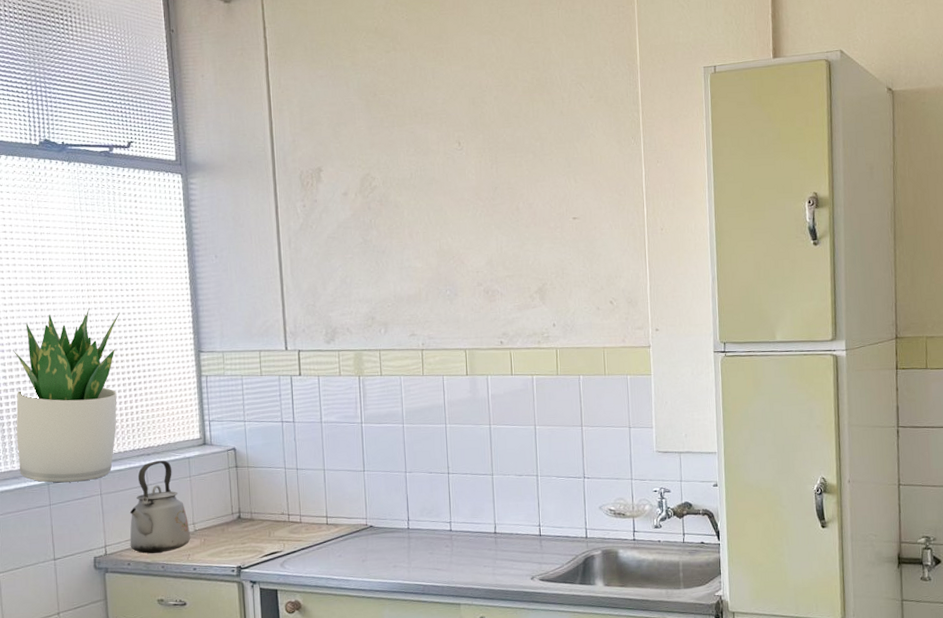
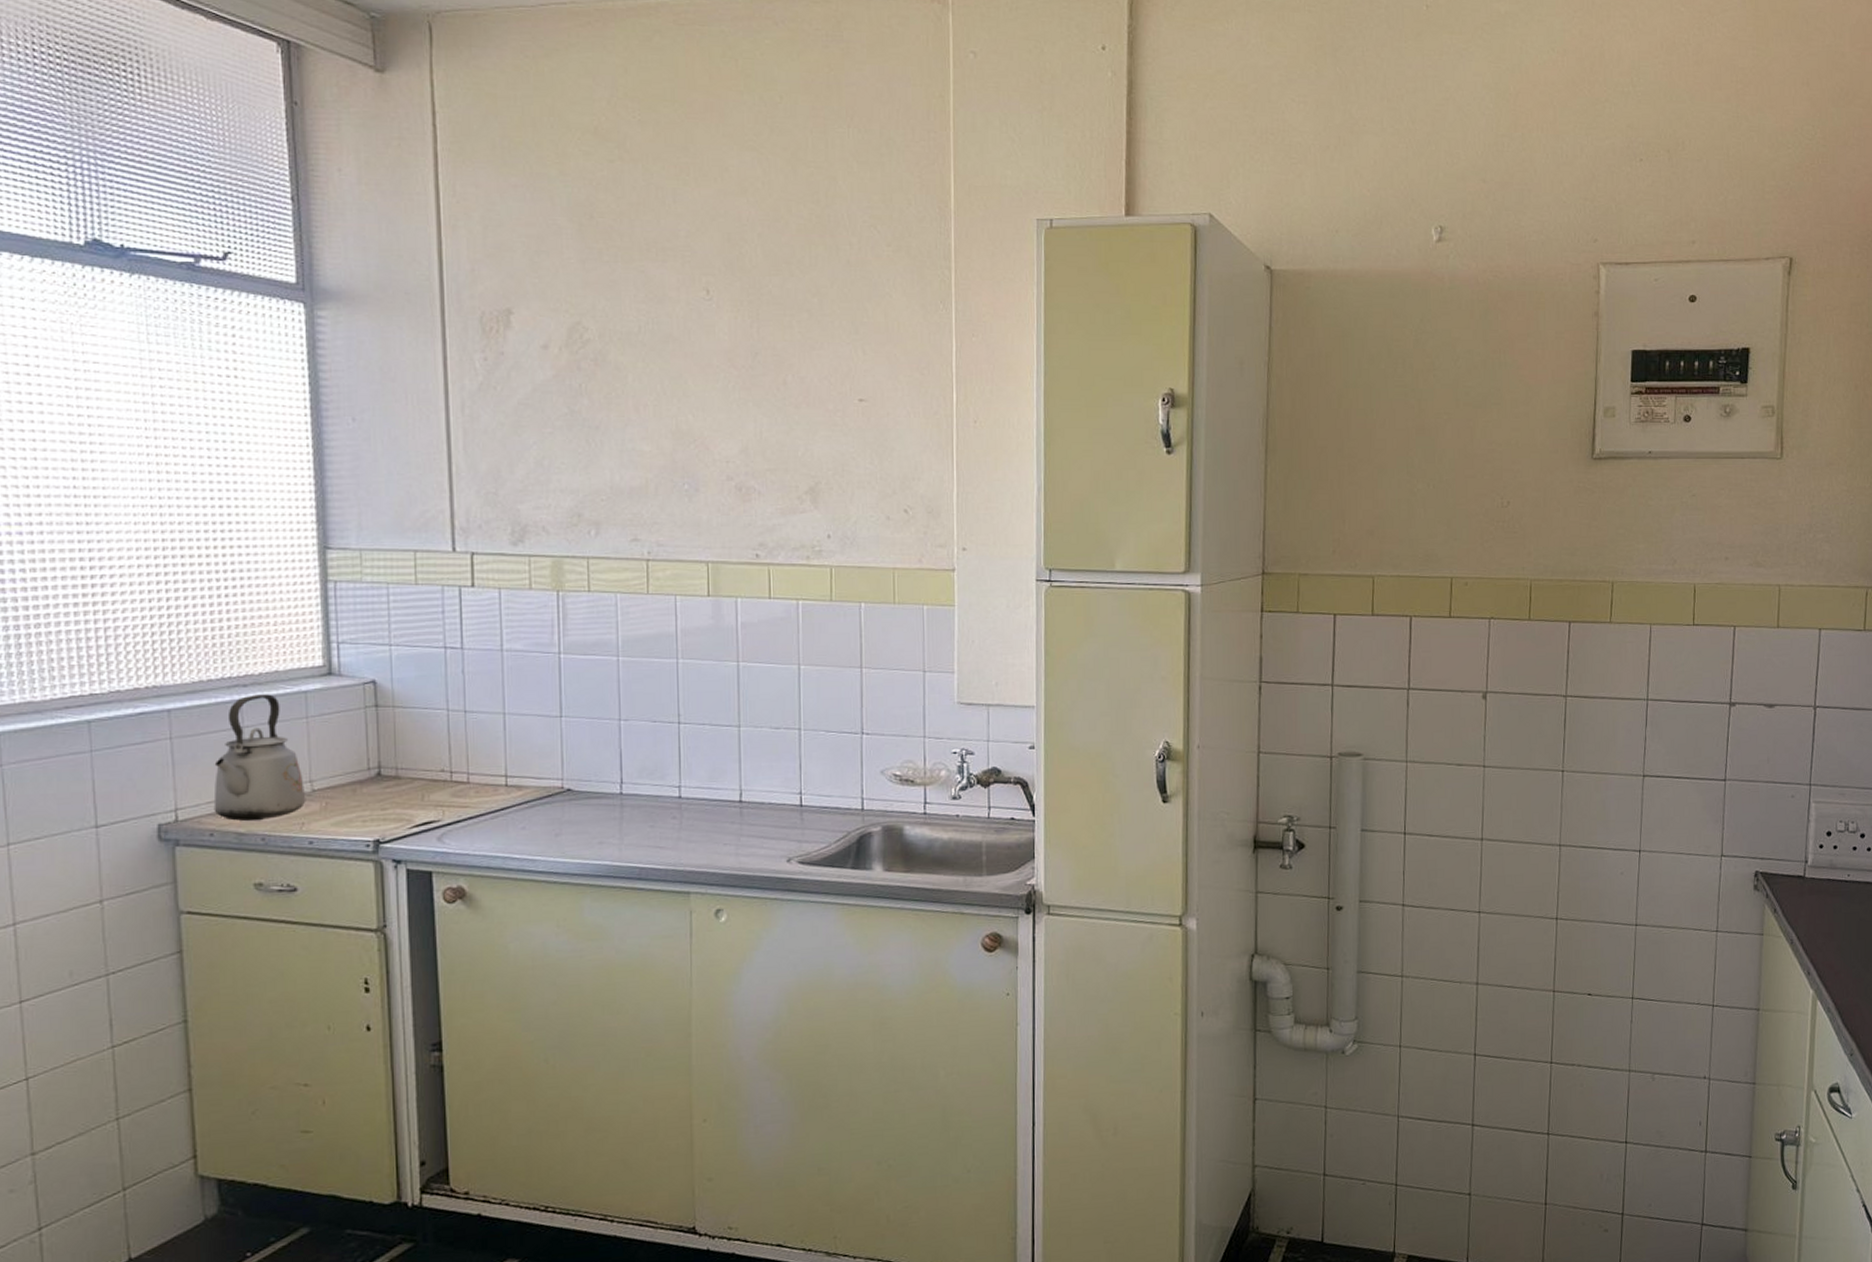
planter: present [13,309,121,483] -> none [37,480,207,721]

